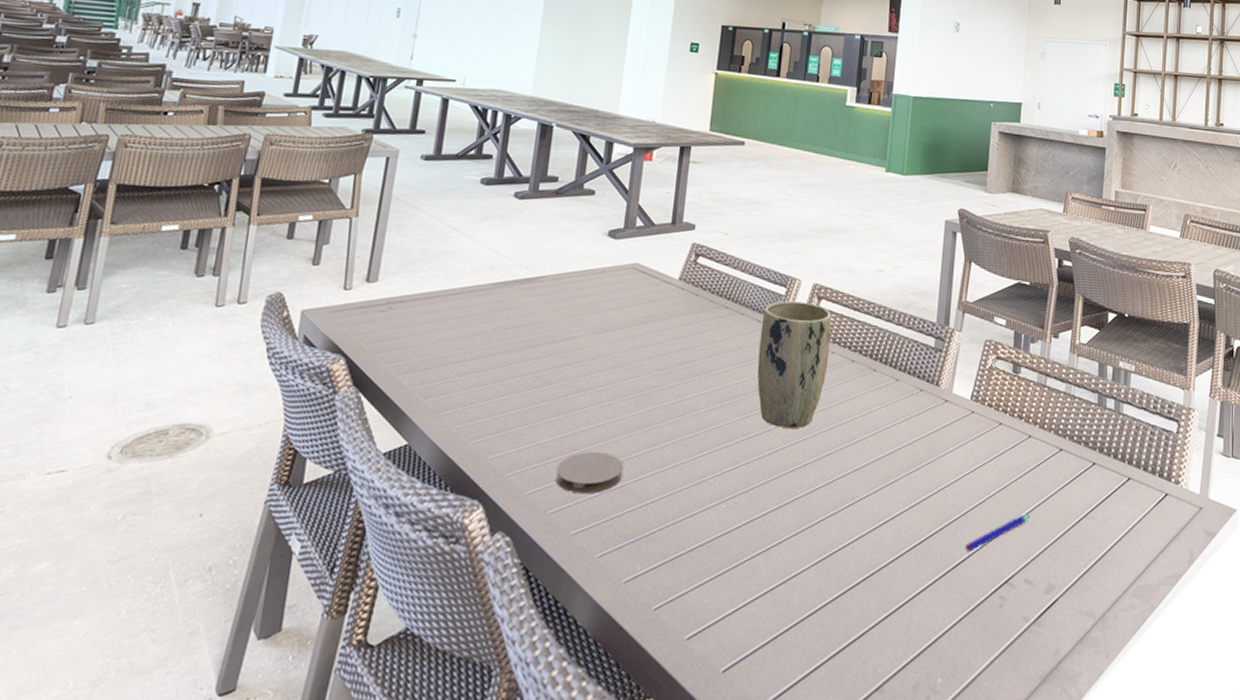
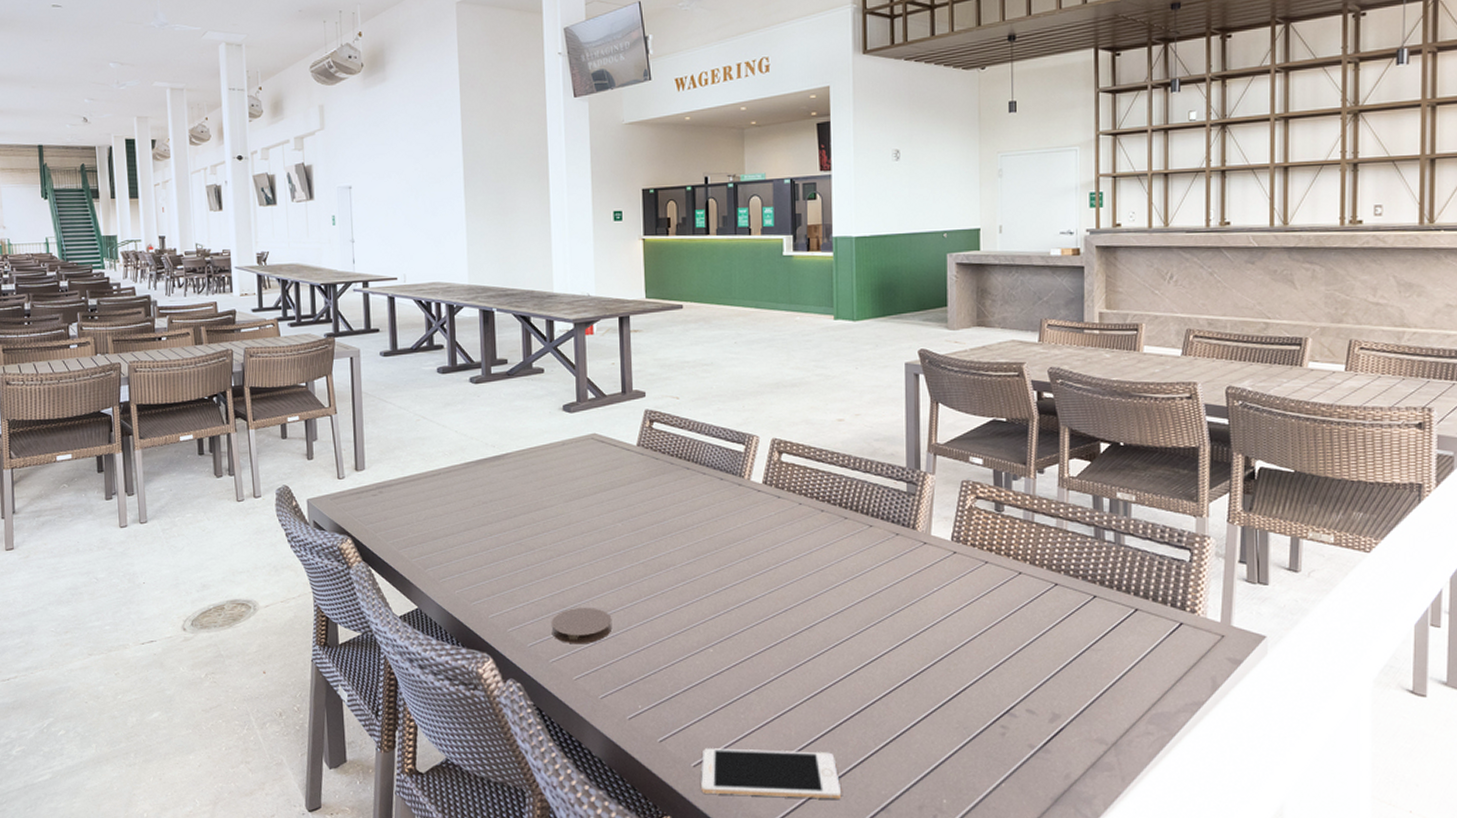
cell phone: none [691,618,838,678] -> present [701,748,842,799]
plant pot: present [757,301,832,428] -> none [724,457,797,577]
pen: present [965,513,1030,553] -> none [959,647,1027,686]

